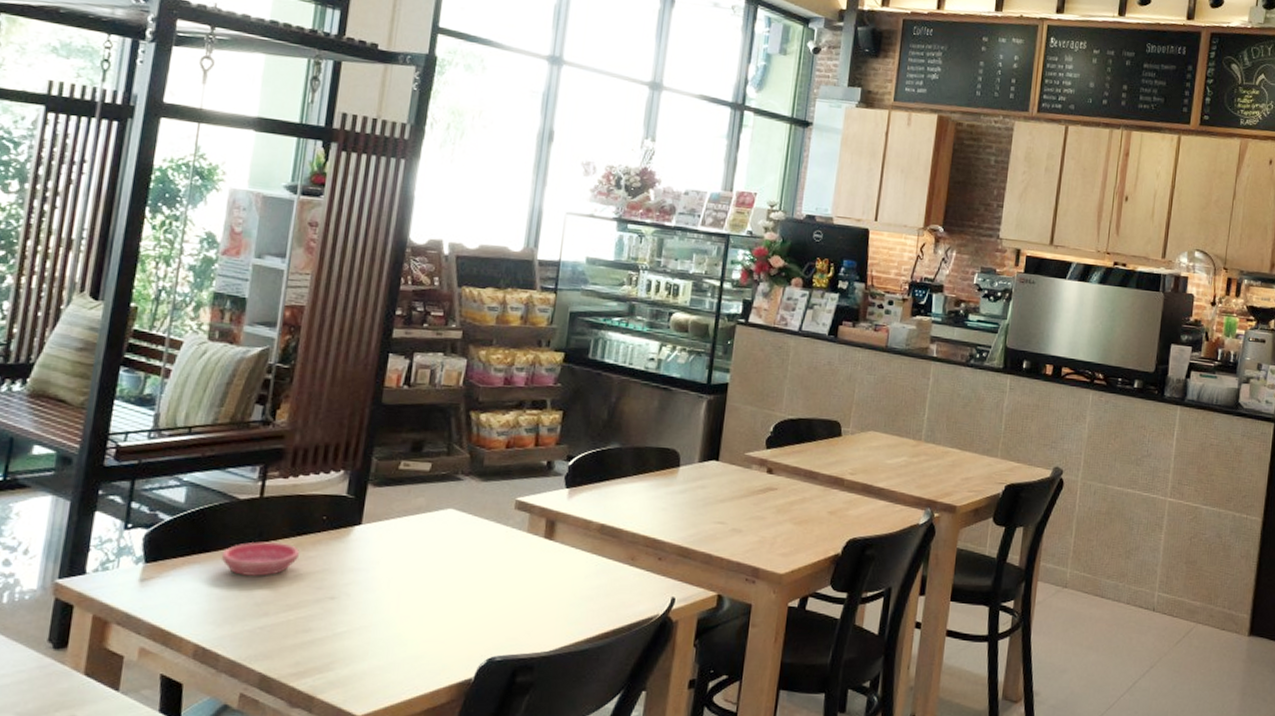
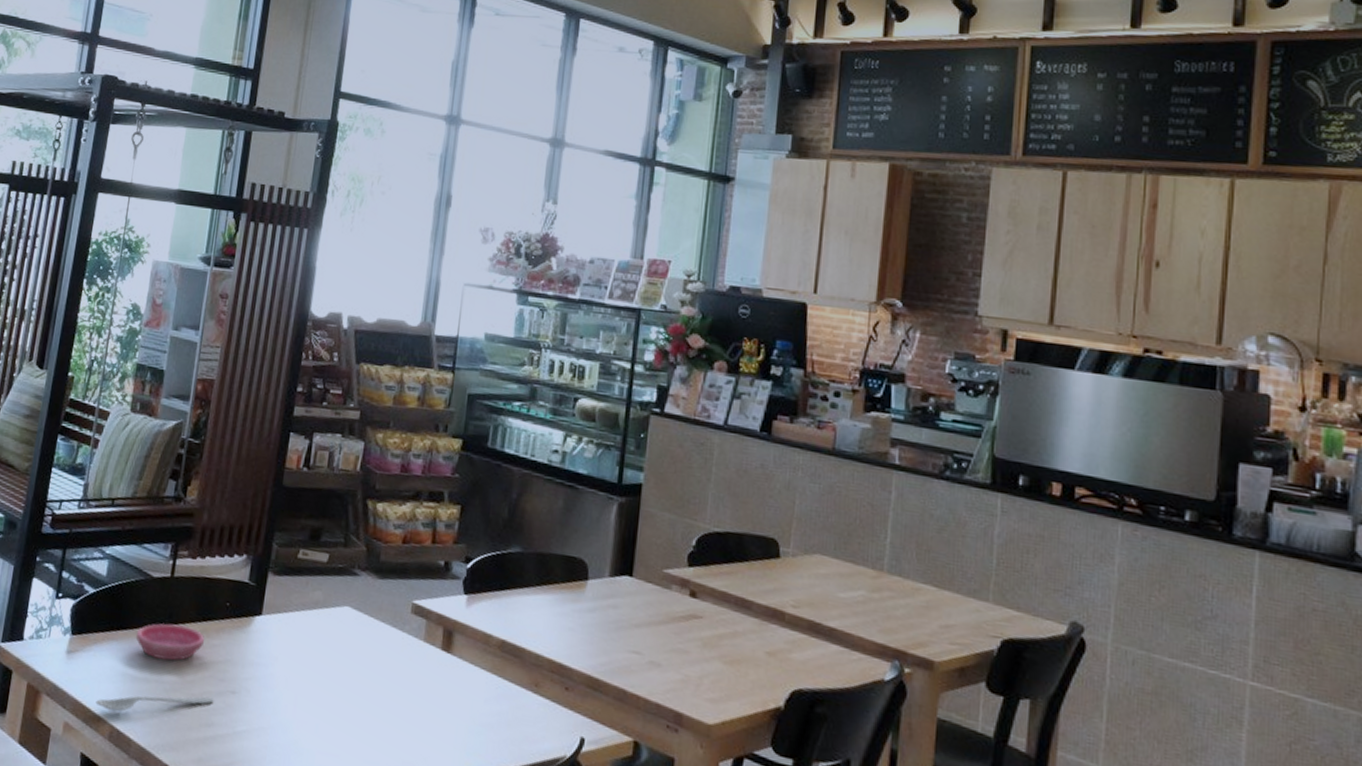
spoon: none [176,605,311,631] -> present [95,695,214,712]

